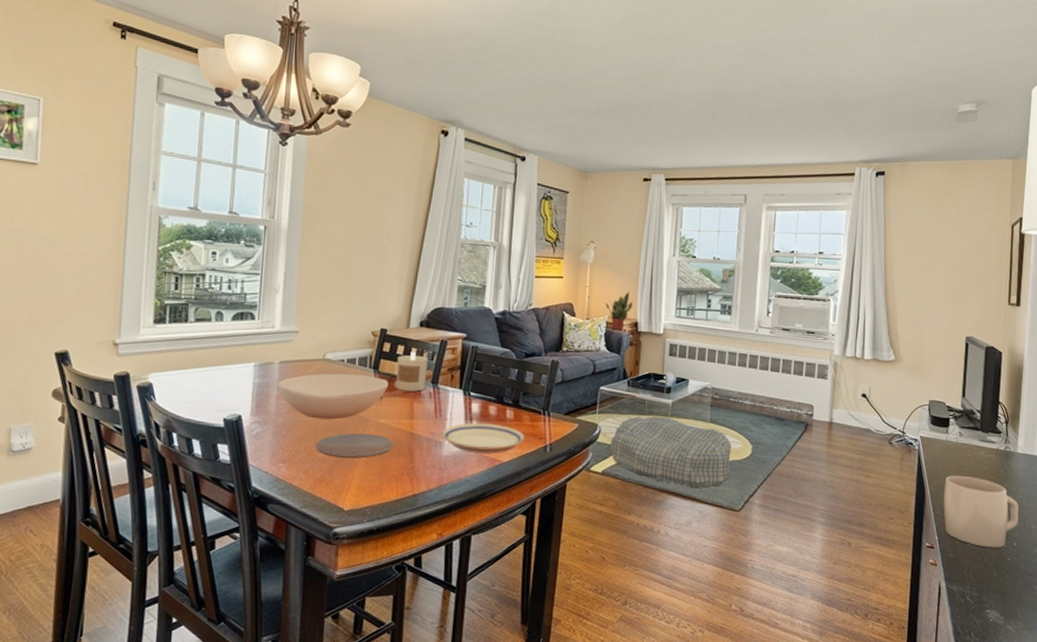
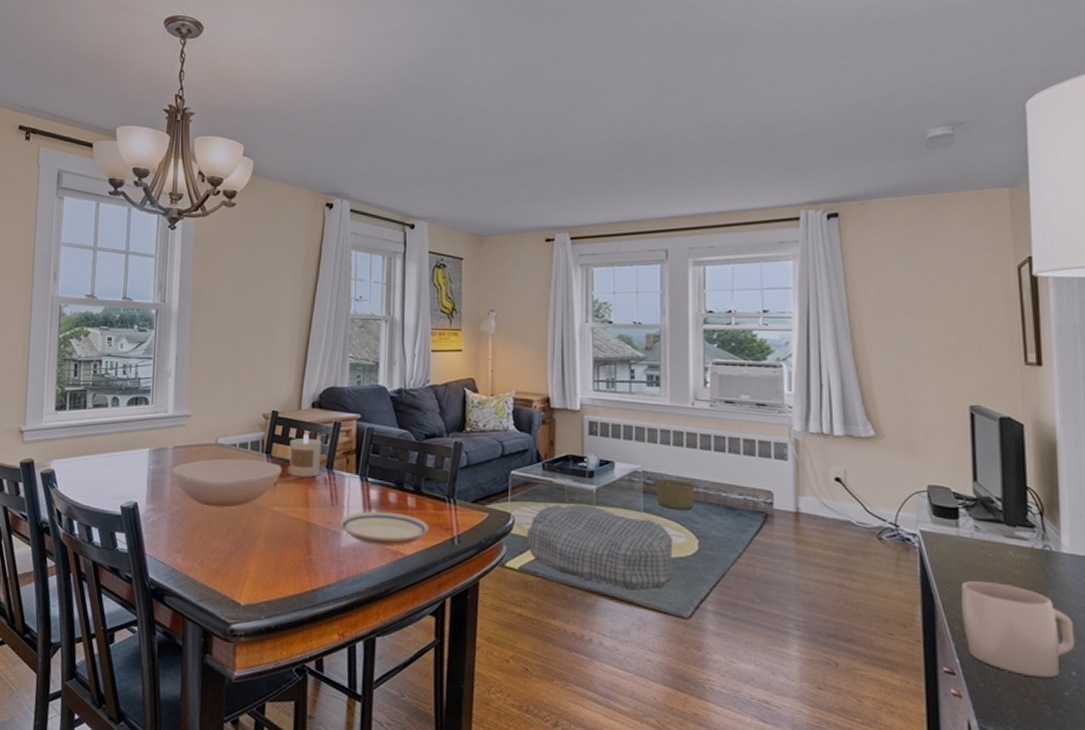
plate: present [314,433,394,459] -> none [209,522,289,550]
potted plant: present [605,291,633,330] -> none [511,363,543,407]
basket: none [721,394,753,422] -> present [655,478,695,511]

